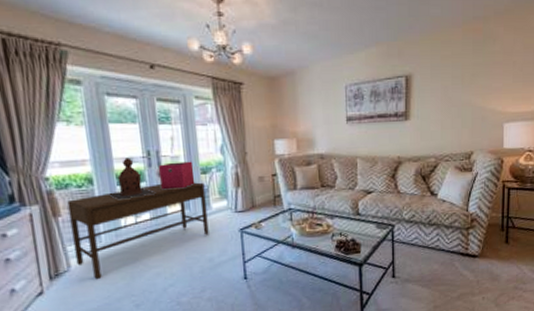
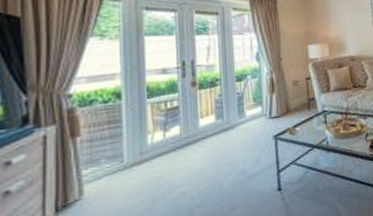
bench: present [67,182,209,279] -> none [89,89,242,207]
lantern: present [110,157,155,200] -> none [139,69,187,114]
storage bin: present [158,161,195,190] -> none [192,69,230,100]

